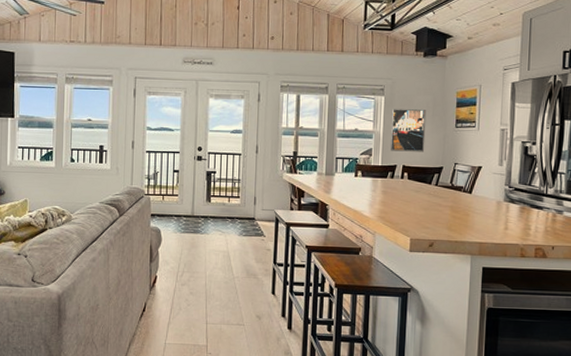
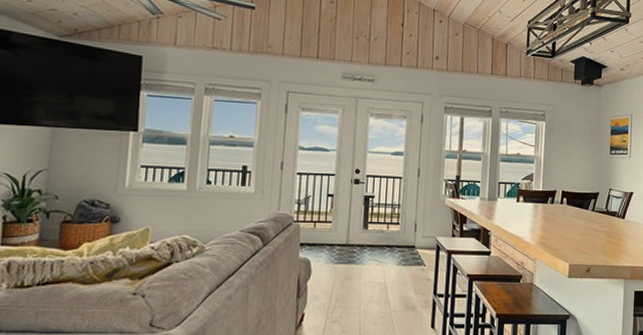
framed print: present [389,109,427,152] -> none [550,134,584,178]

